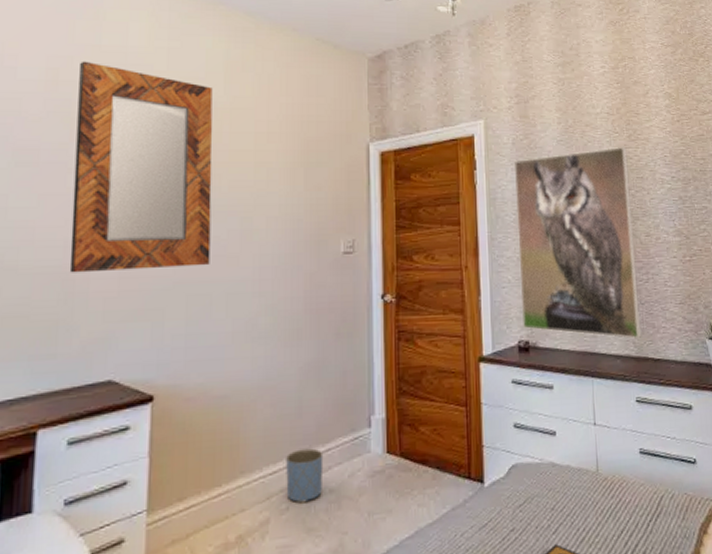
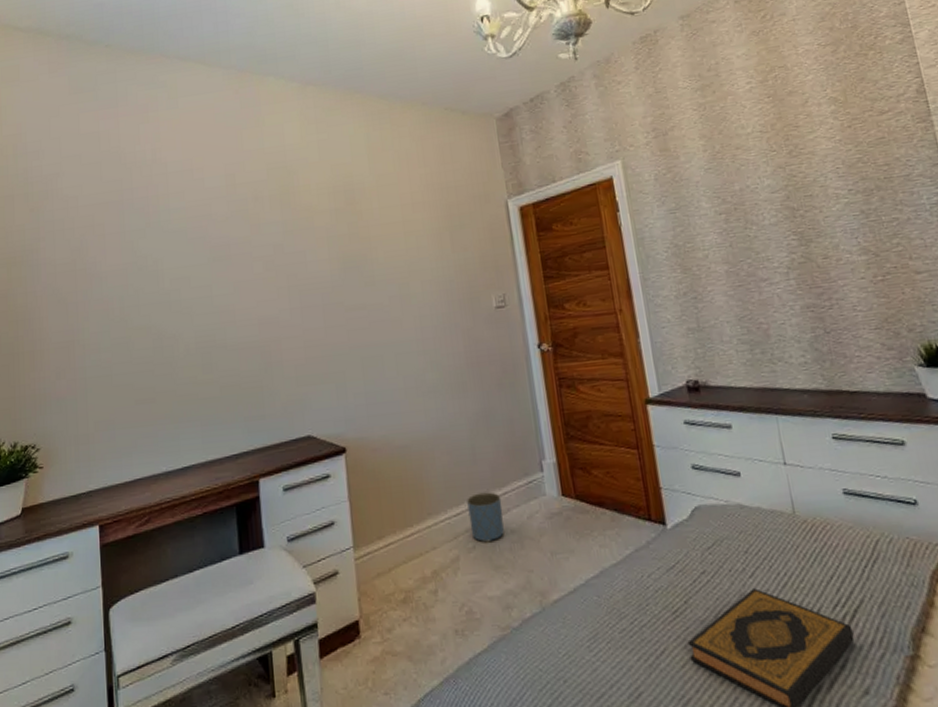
home mirror: present [69,61,213,273] -> none [250,163,378,346]
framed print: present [513,147,641,339] -> none [658,165,830,371]

